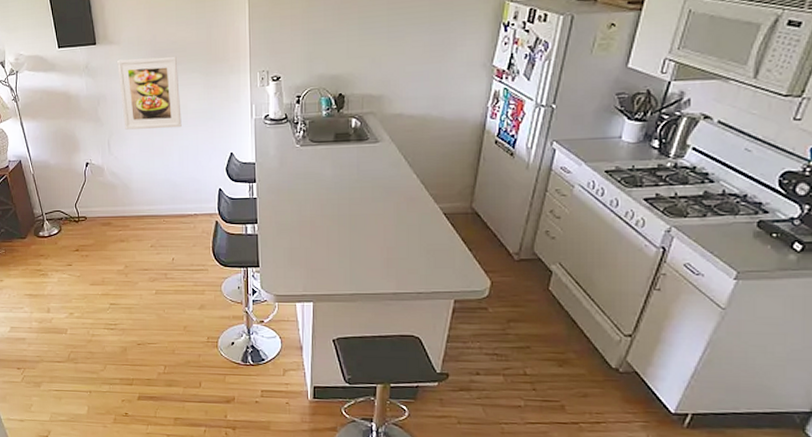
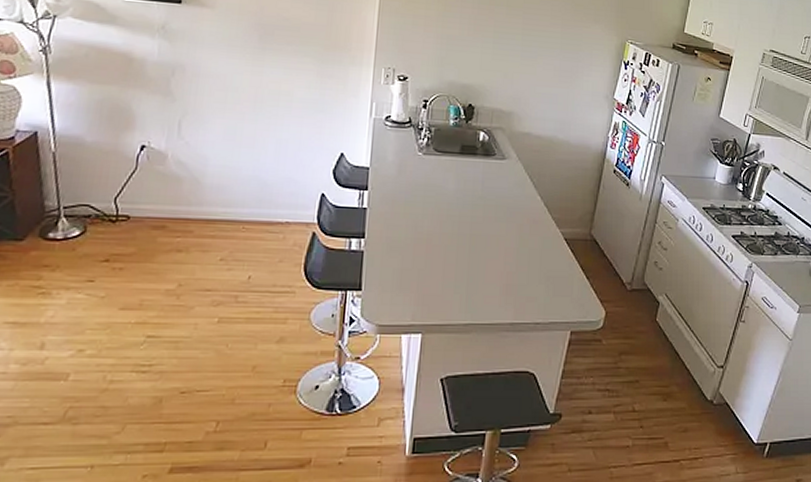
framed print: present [117,56,182,130] -> none [205,26,287,117]

